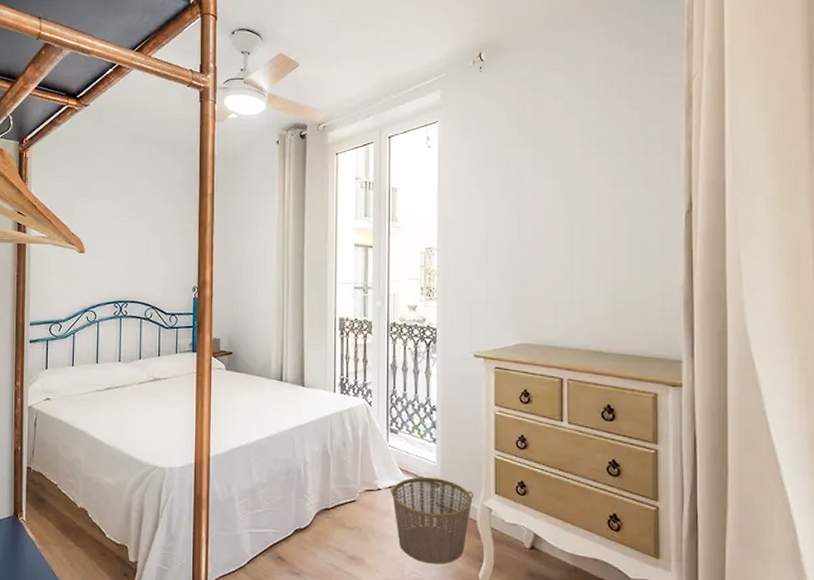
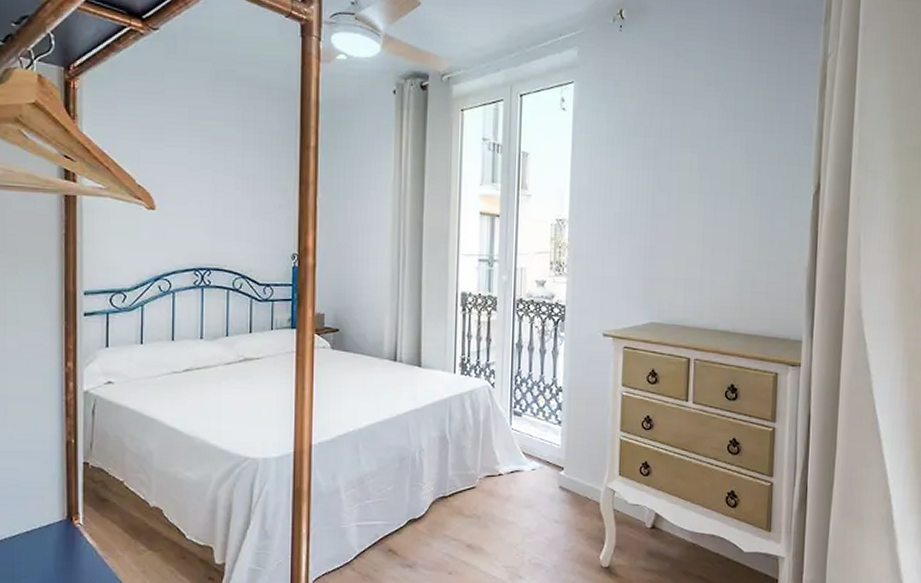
basket: present [390,476,473,564] -> none [511,460,597,548]

